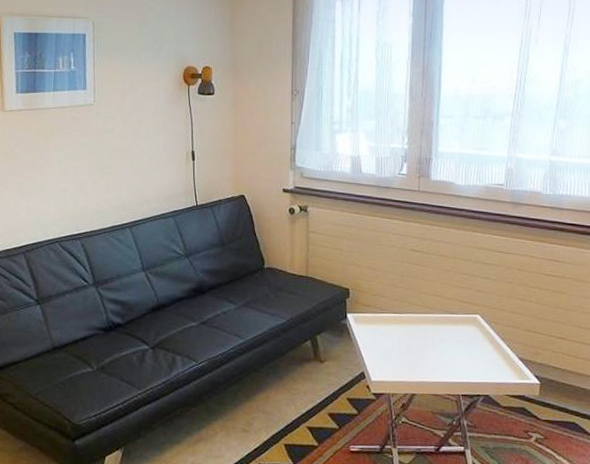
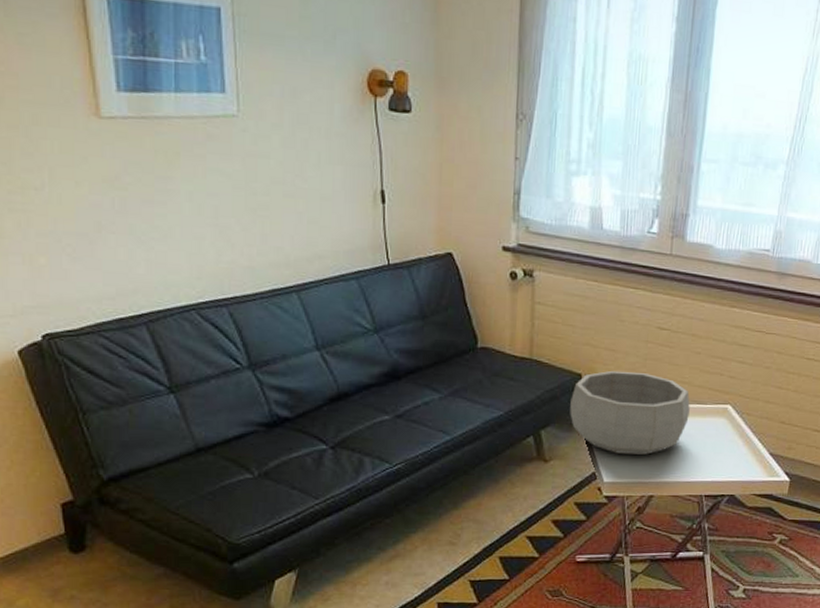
decorative bowl: none [340,285,443,359] -> present [570,370,690,456]

